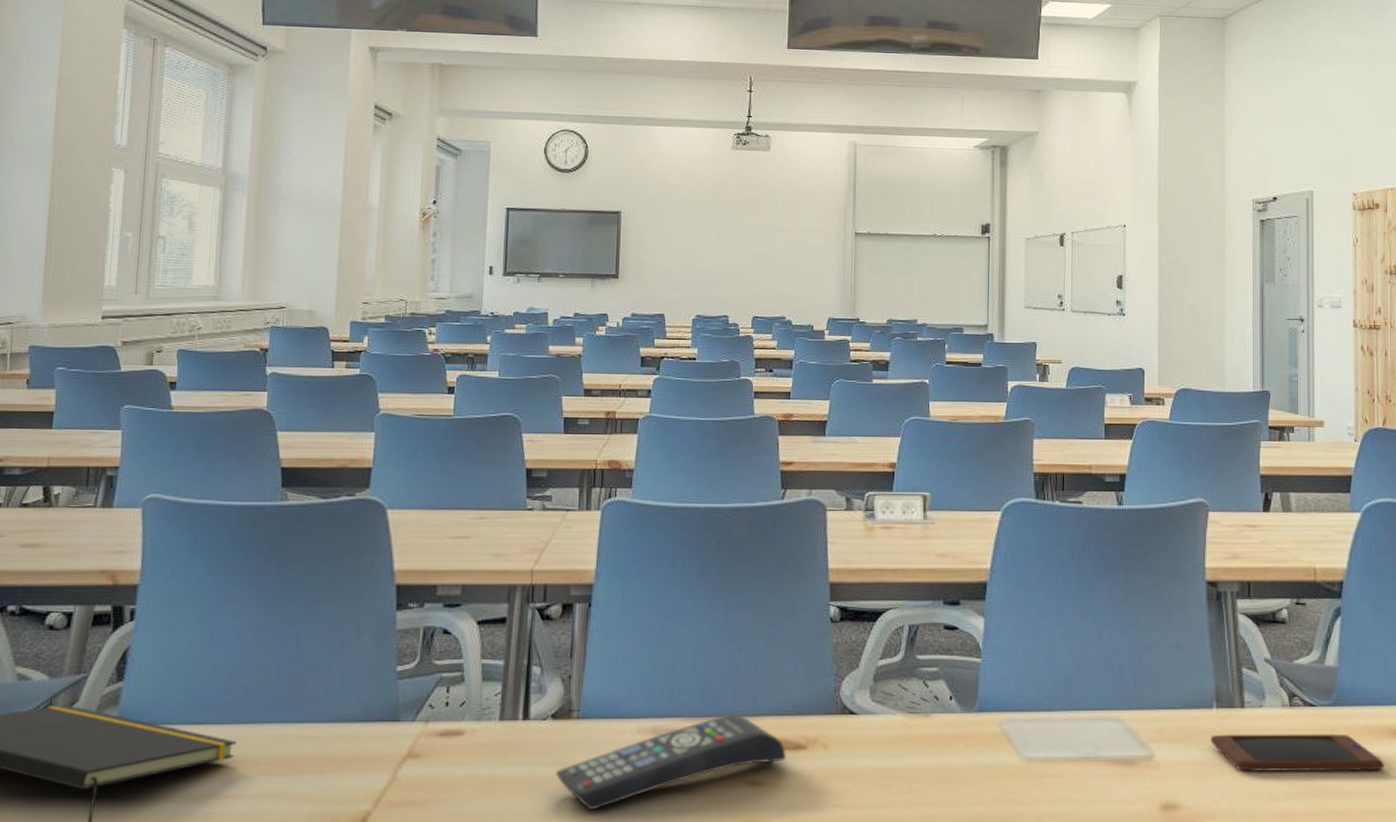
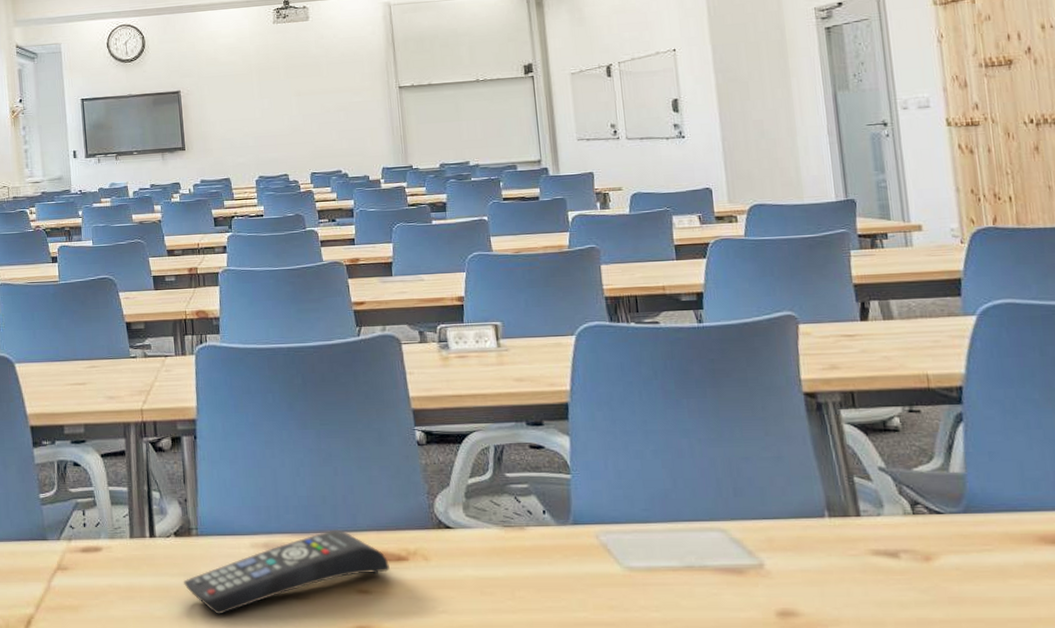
smartphone: present [1210,734,1384,771] -> none [825,541,1032,579]

